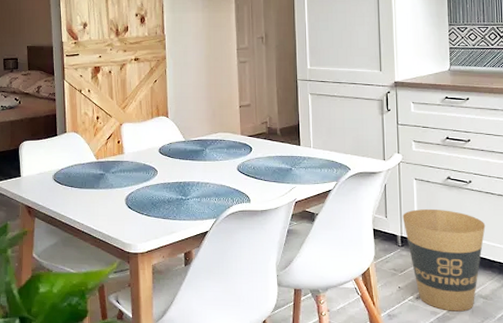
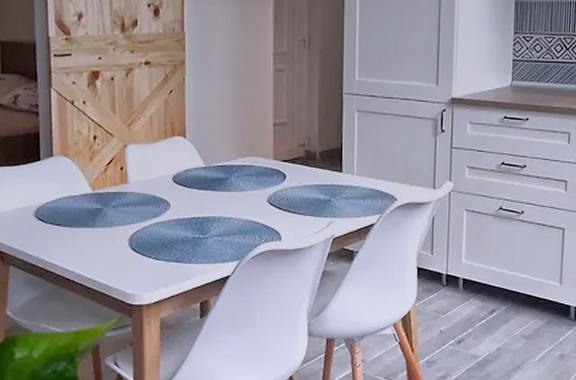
trash can: present [402,209,486,312] -> none [449,244,534,354]

